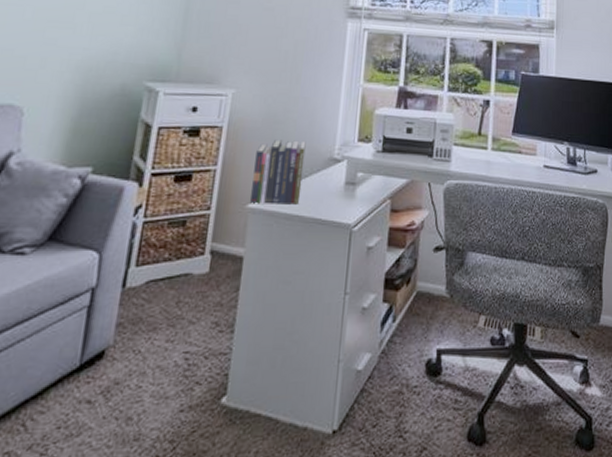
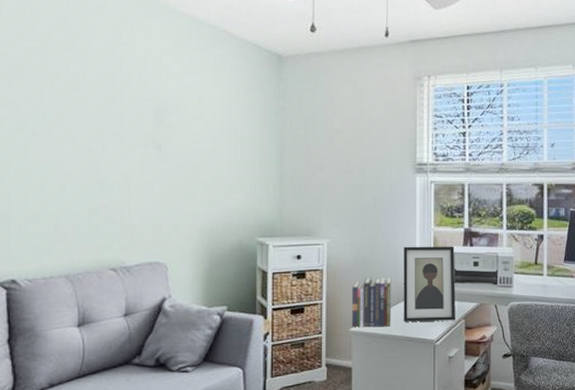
picture frame: none [315,104,385,200] -> present [403,246,455,322]

